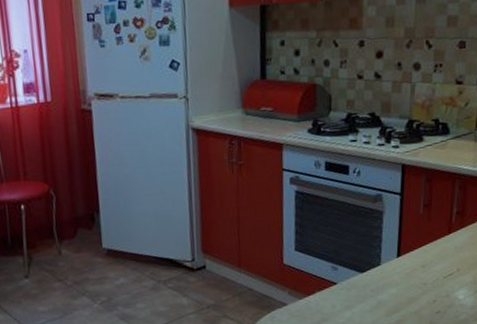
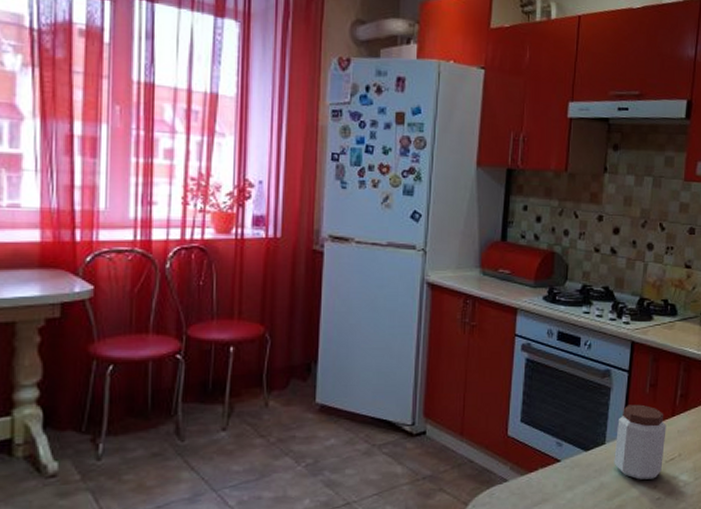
peanut butter: none [390,224,443,296] -> present [614,404,667,480]

